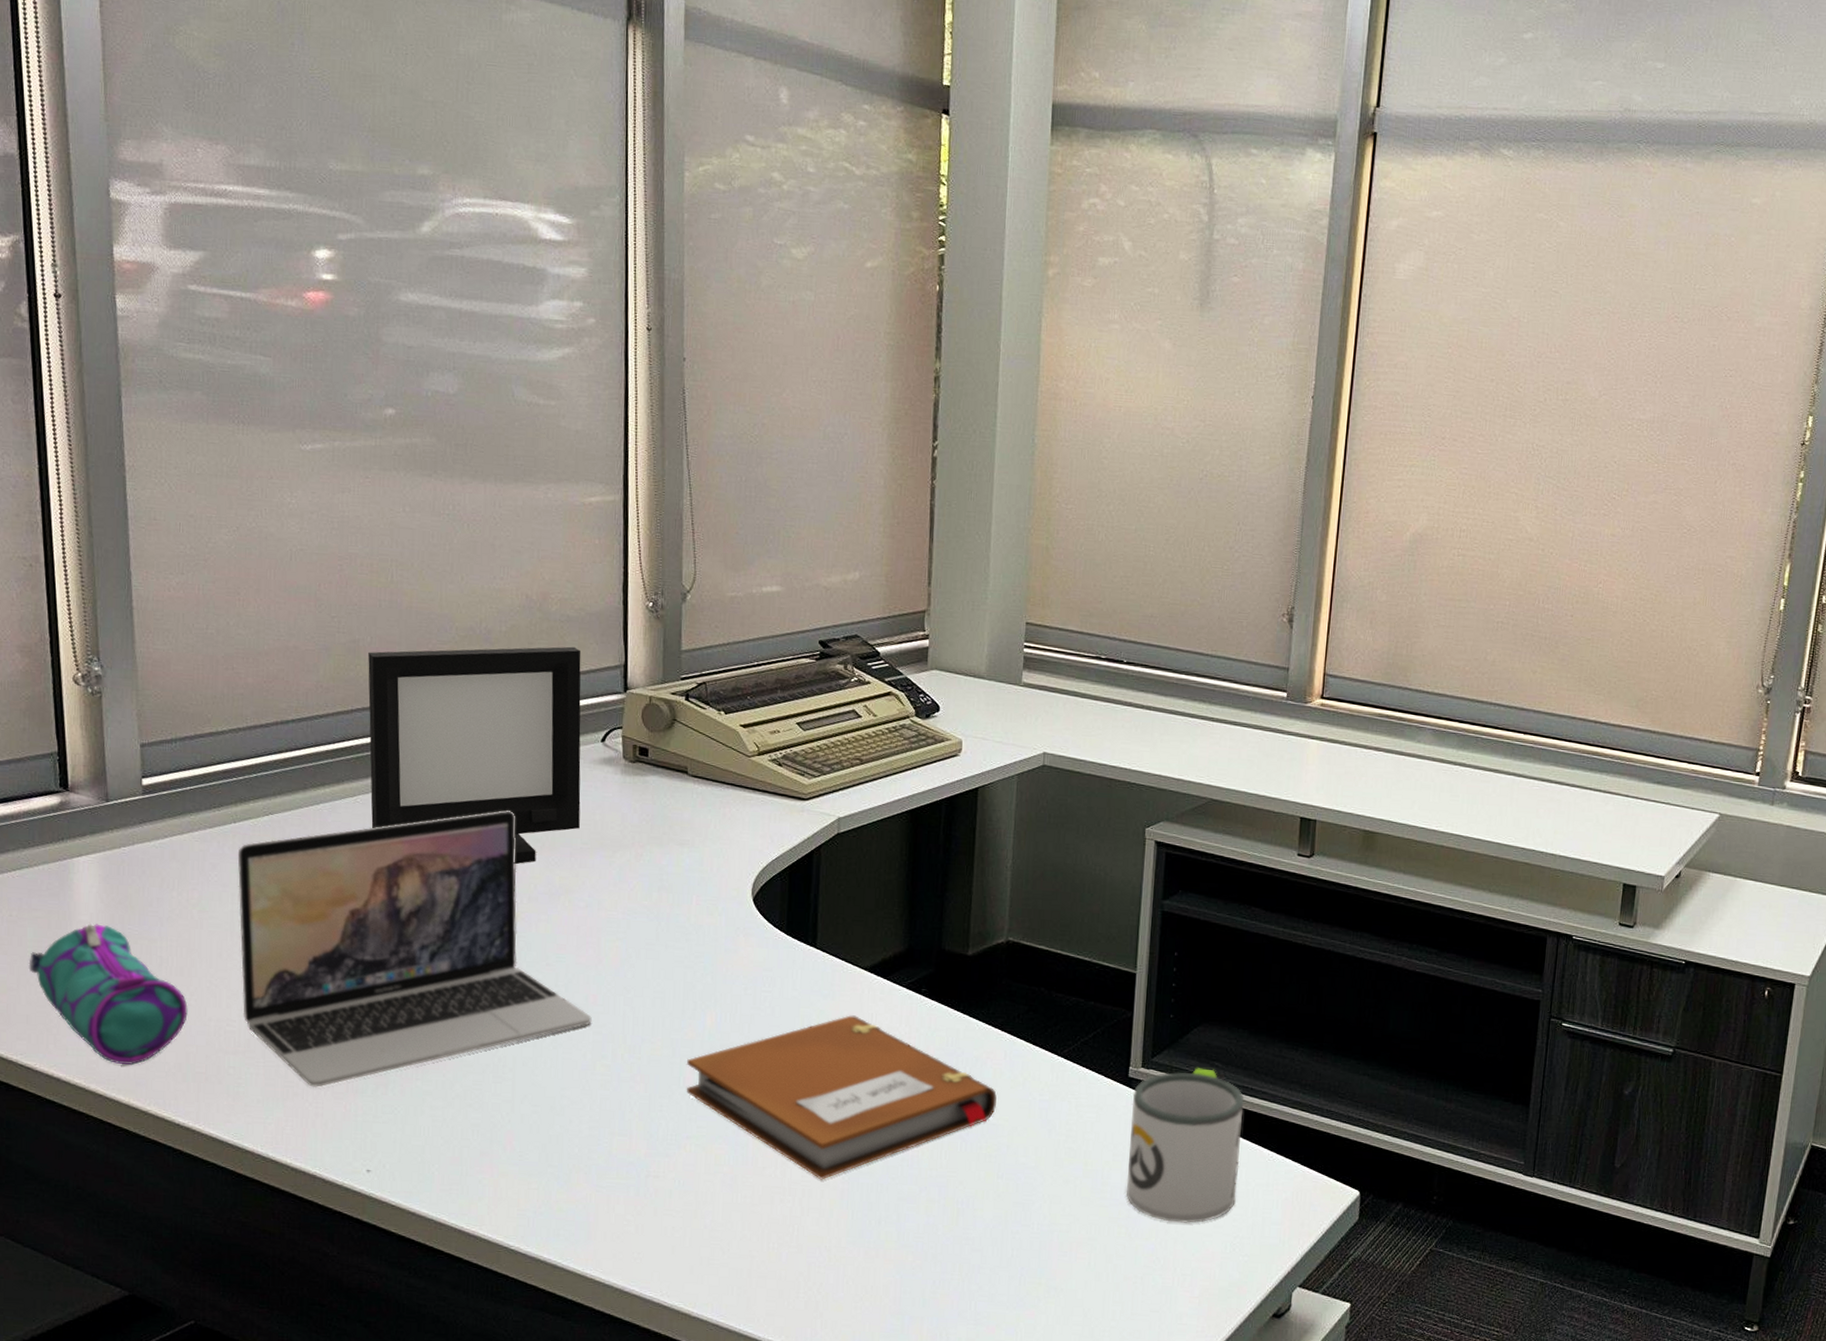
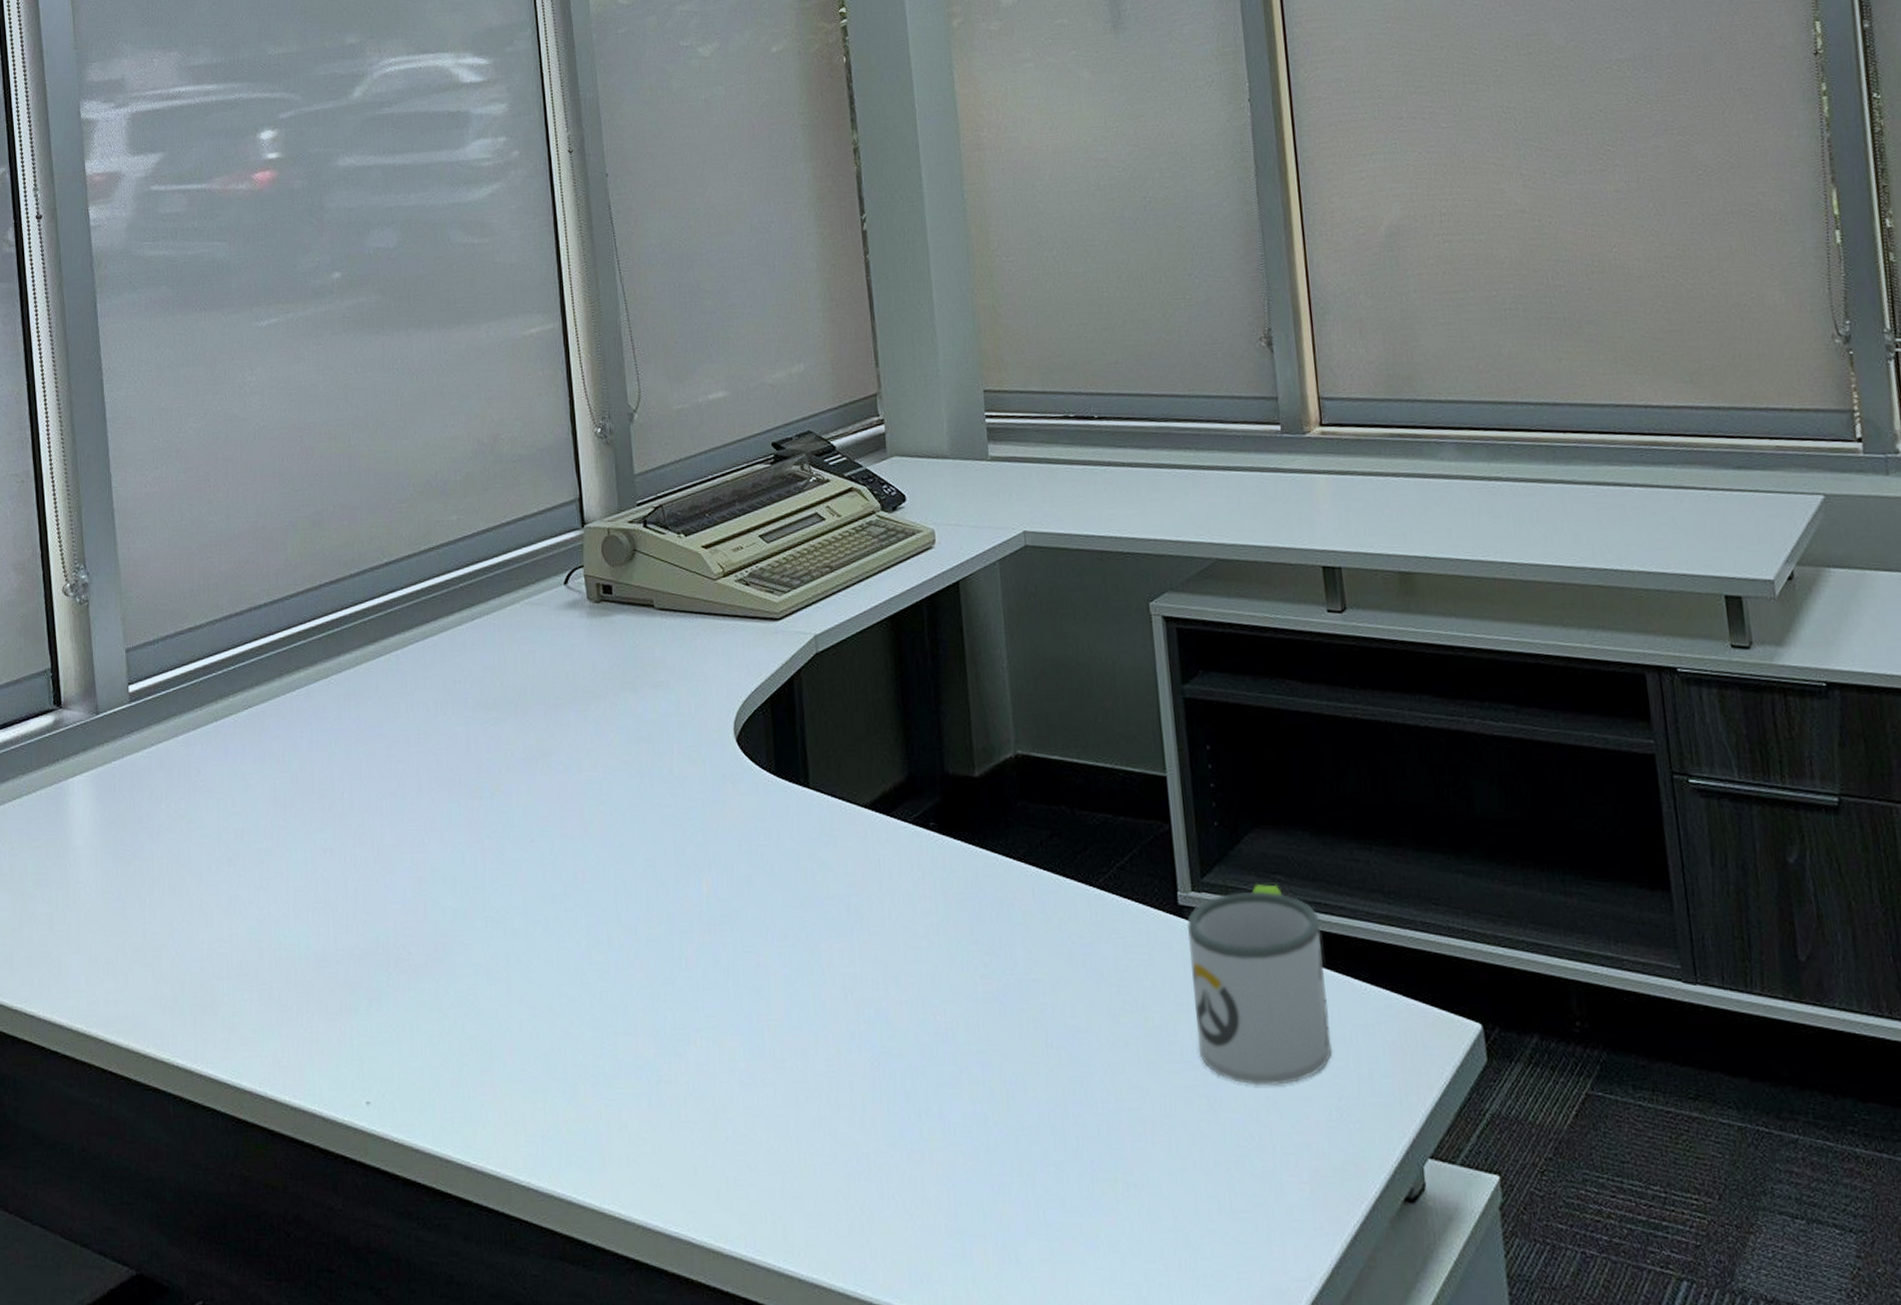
pencil case: present [28,923,188,1066] -> none [30,848,181,1003]
laptop: present [237,810,592,1087] -> none [220,672,583,1009]
picture frame: present [368,646,581,864] -> none [332,486,551,730]
notebook: present [686,1015,997,1180] -> none [686,863,1032,1069]

